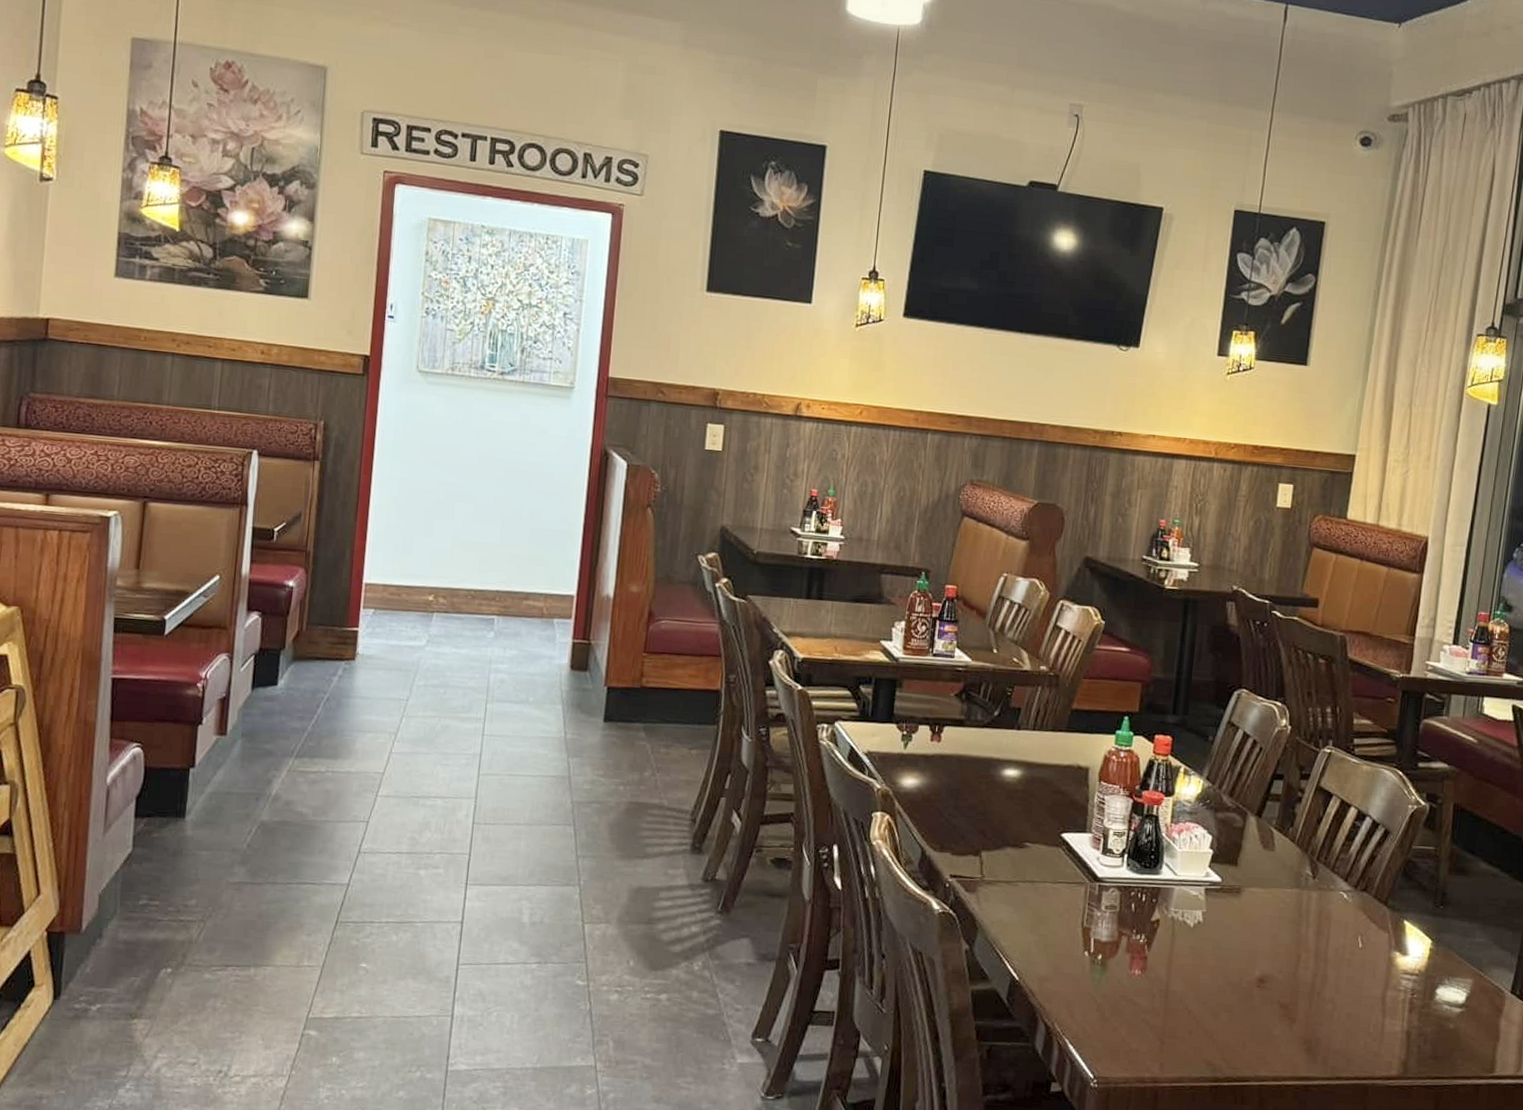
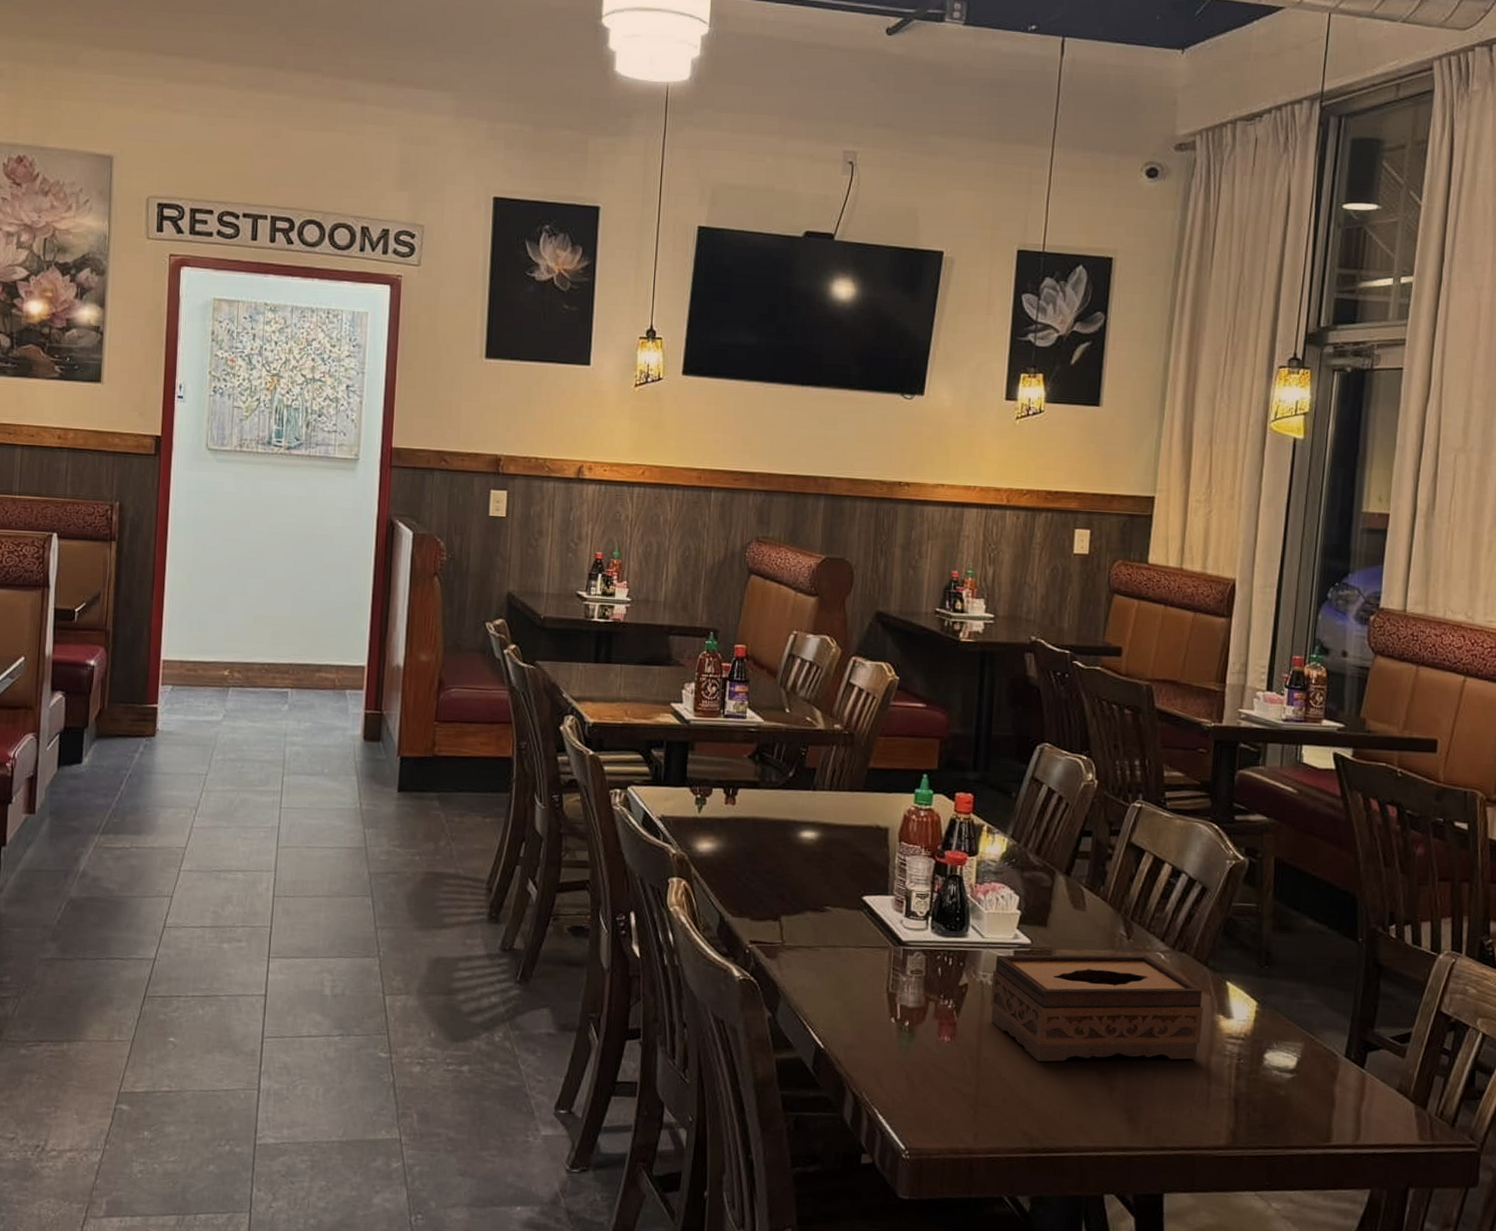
tissue box: none [1180,892,1382,995] -> present [990,954,1204,1062]

